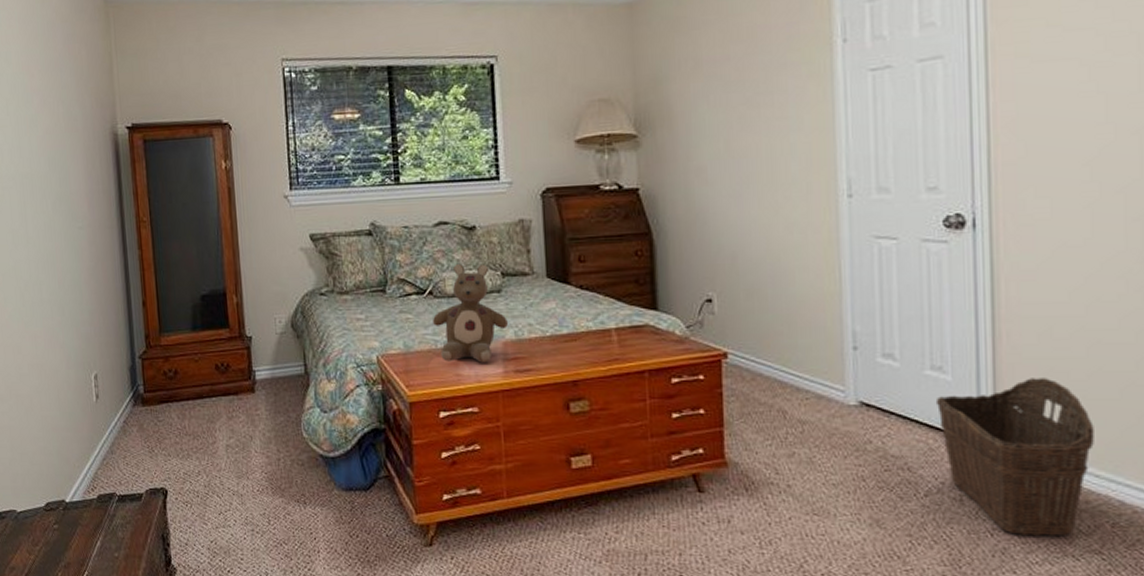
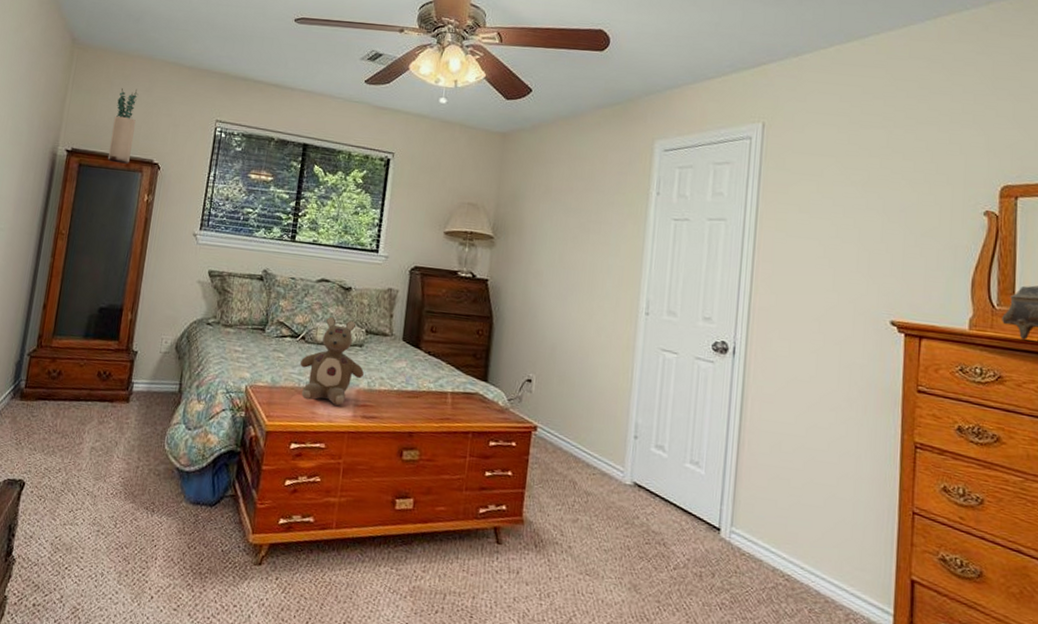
vase: none [168,41,197,131] -> present [107,88,139,164]
wicker basket: present [935,378,1094,537] -> none [690,480,803,616]

